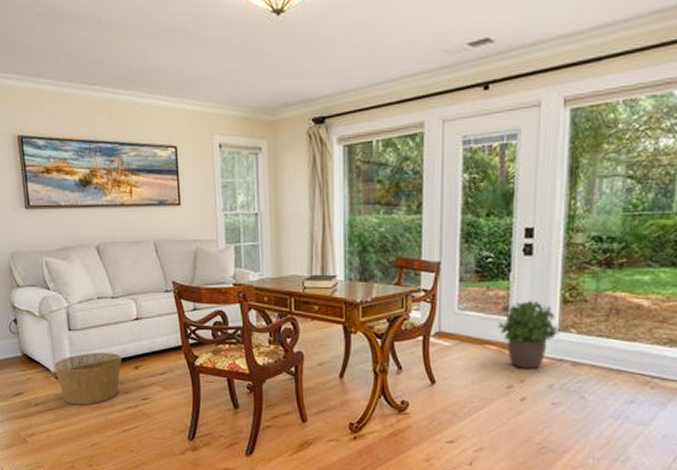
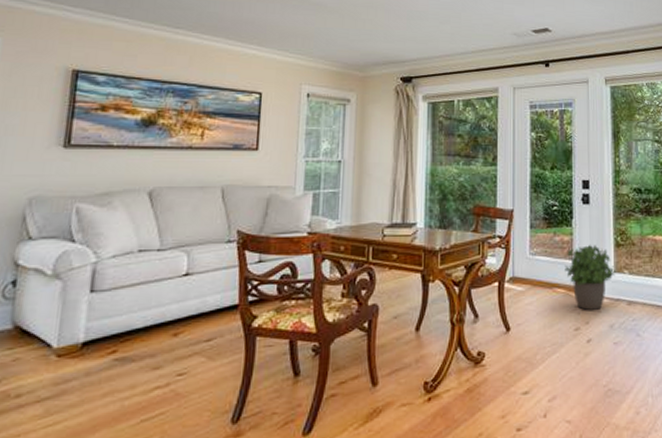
basket: present [54,352,122,406] -> none [58,317,159,392]

